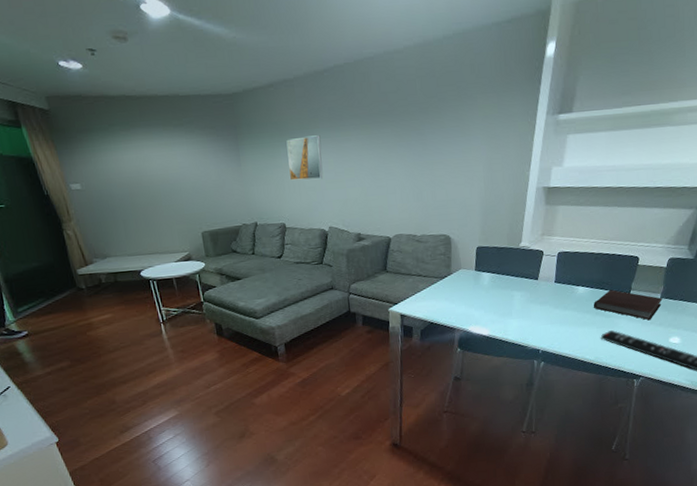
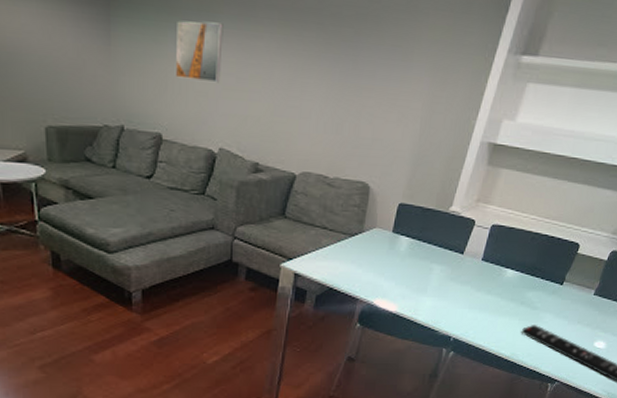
notebook: present [593,289,663,321] -> none [519,278,596,319]

